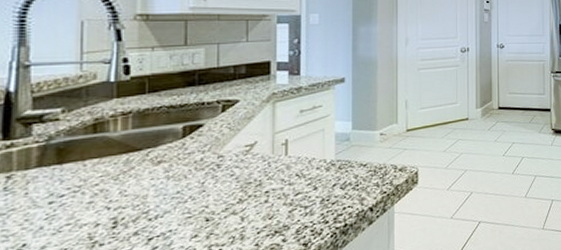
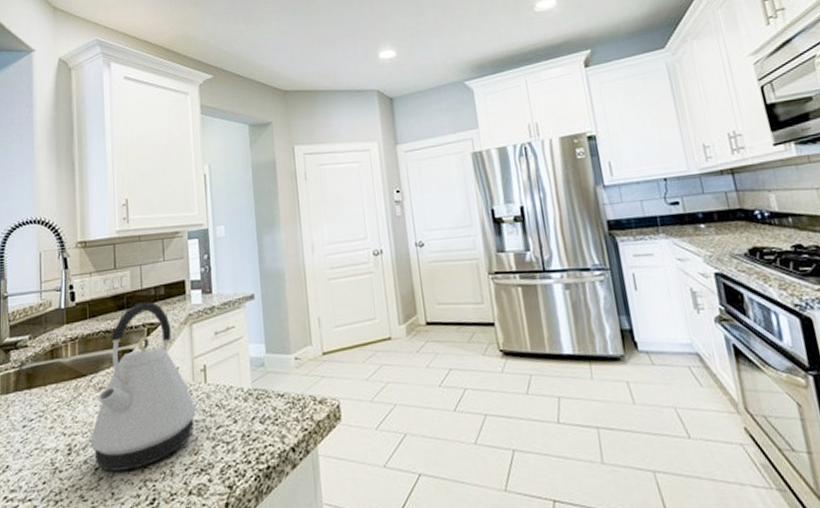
kettle: none [142,79,274,241] -> present [89,301,196,472]

